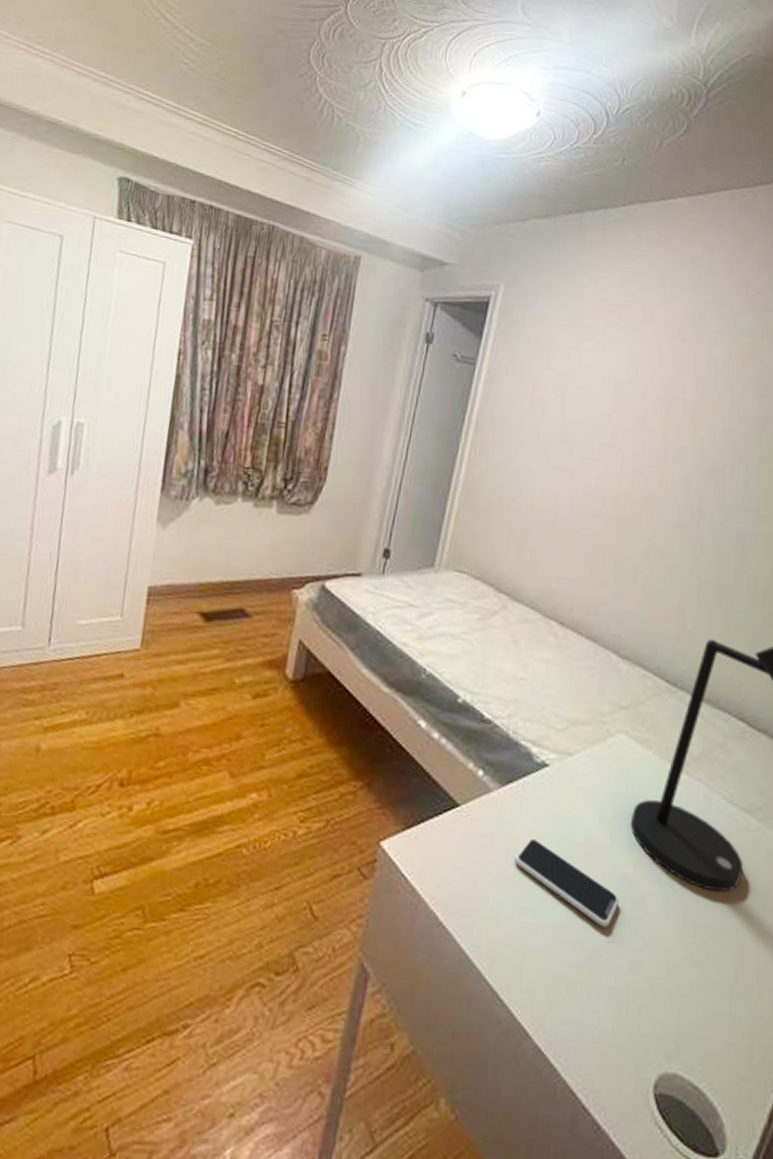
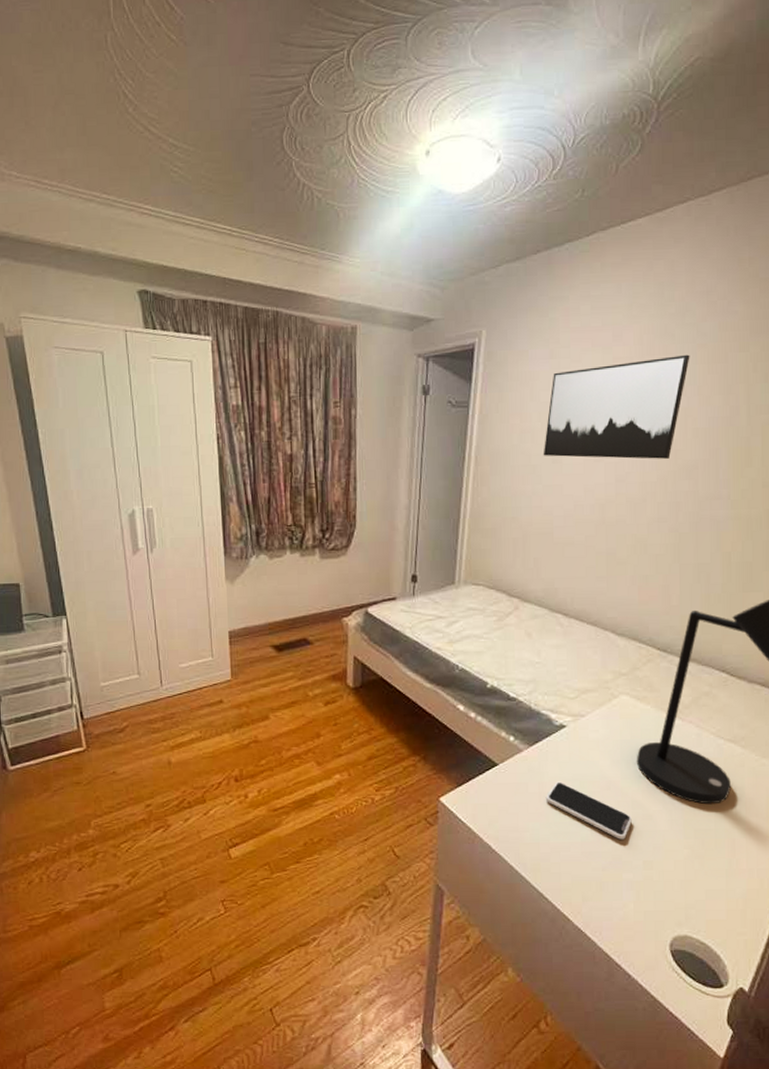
wall art: none [553,342,725,457] -> present [543,354,690,459]

